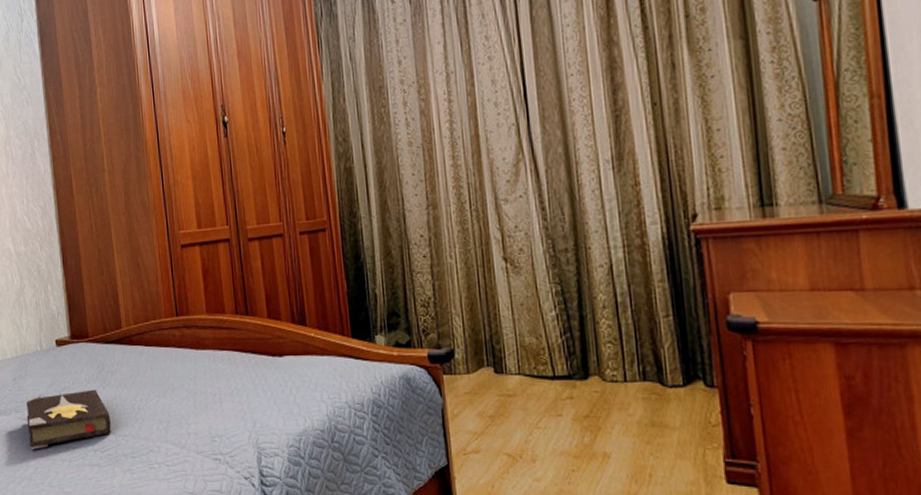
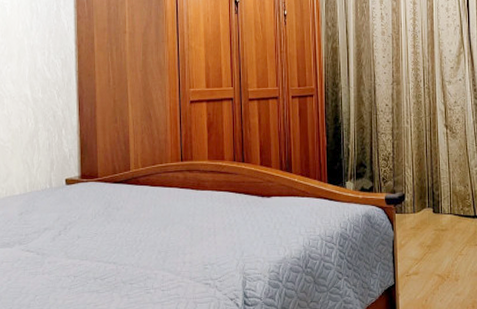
hardback book: present [26,389,111,450] -> none [30,224,113,279]

